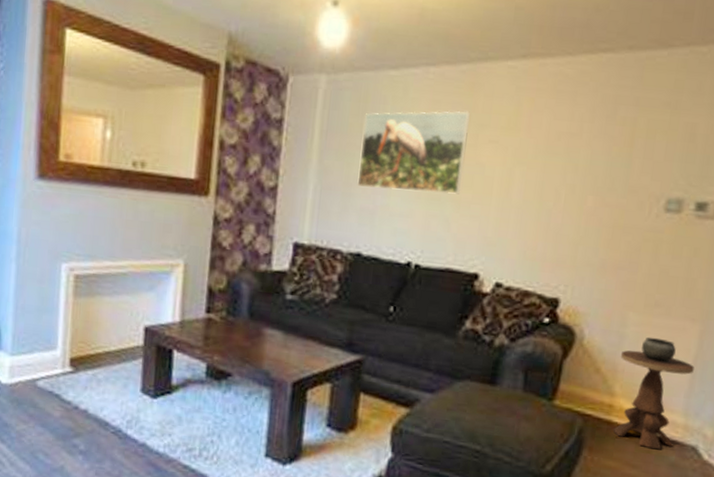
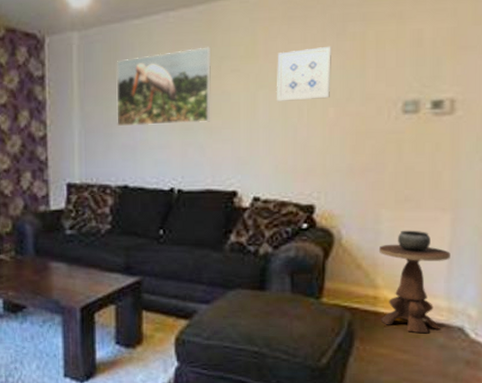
wall art: none [534,127,600,185] -> present [276,46,333,101]

